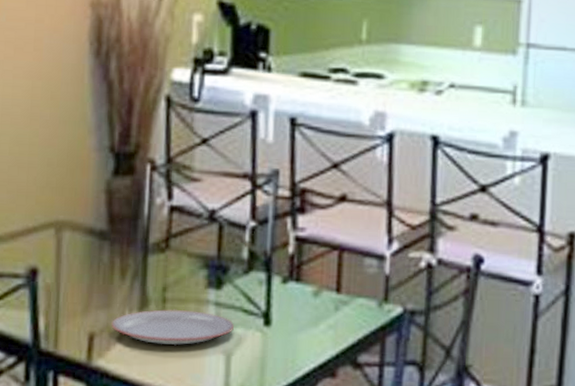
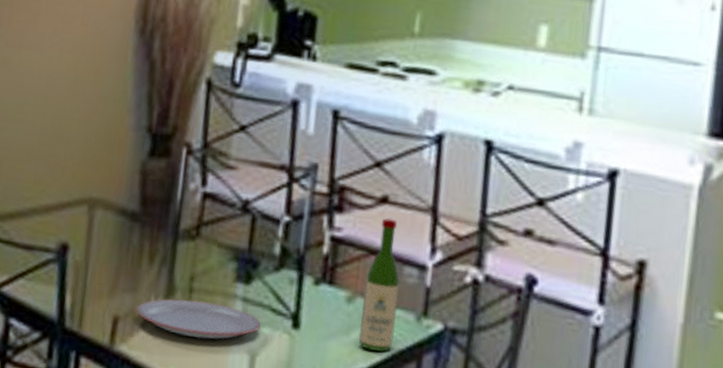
wine bottle: none [326,214,362,338] -> present [358,218,401,352]

